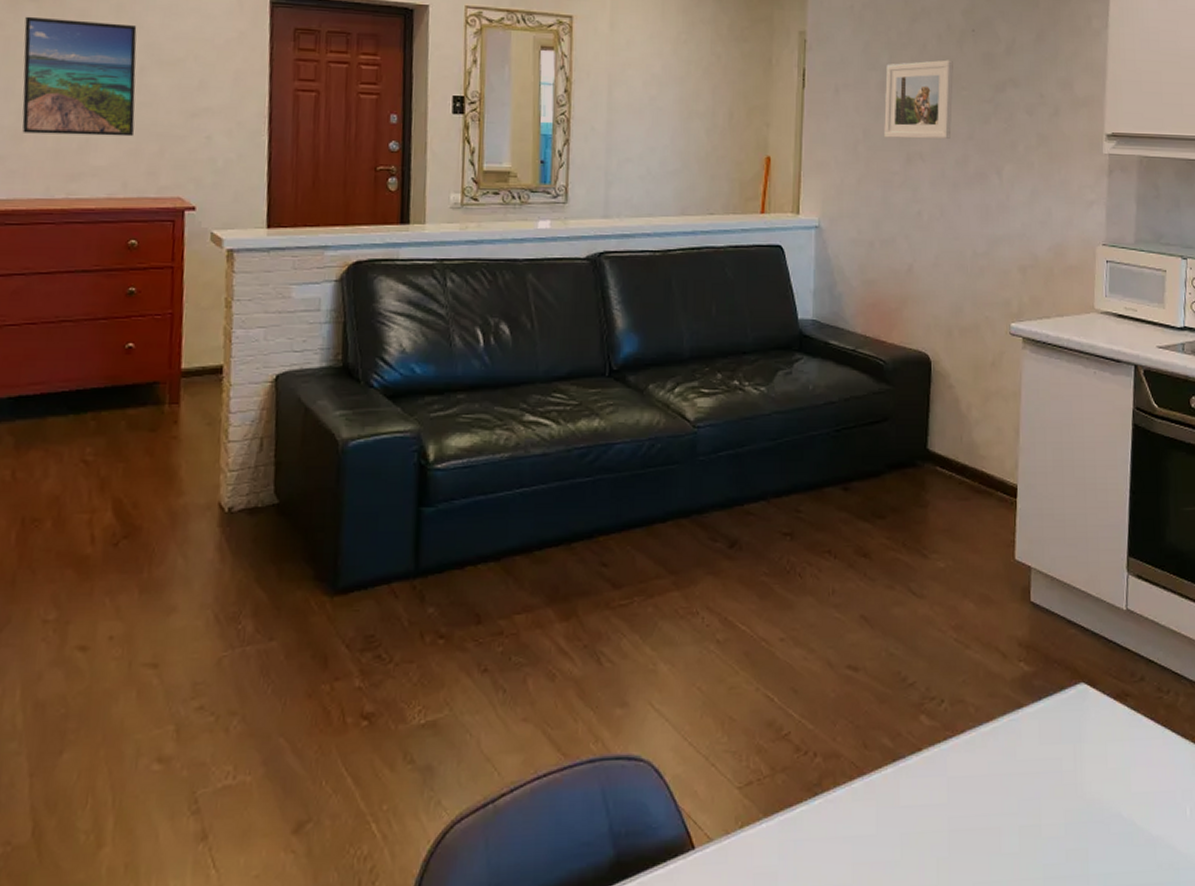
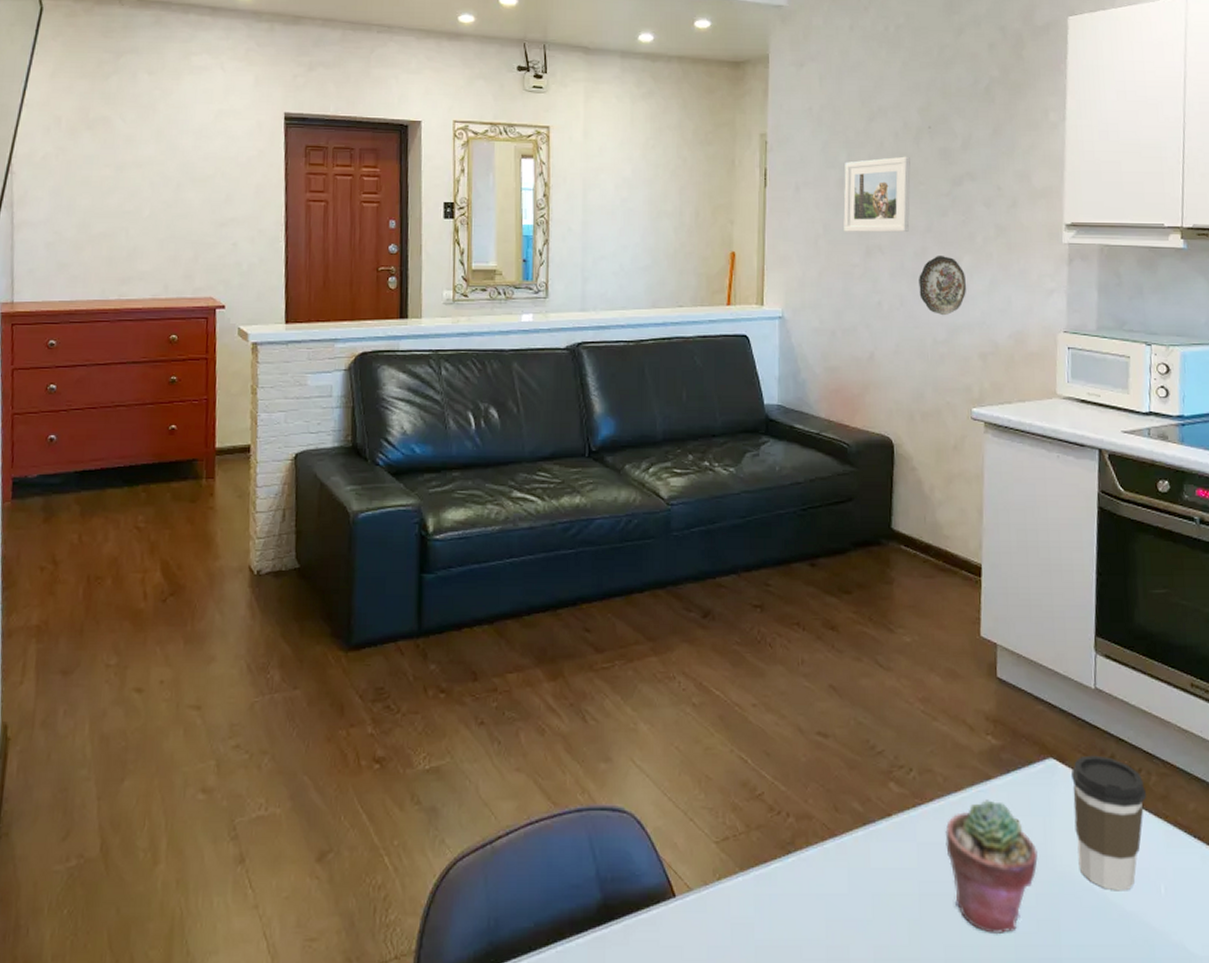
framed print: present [22,16,137,137] -> none [82,142,174,245]
decorative plate: none [960,164,1007,227] -> present [919,256,966,316]
potted succulent: none [976,729,1068,868] -> present [945,800,1038,935]
coffee cup: none [1101,678,1174,816] -> present [1070,755,1146,891]

